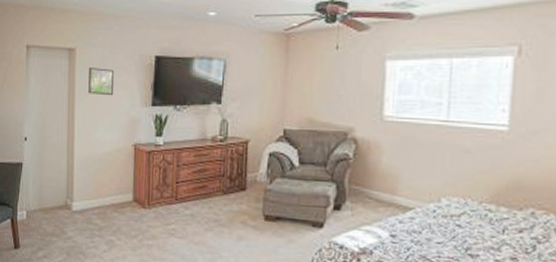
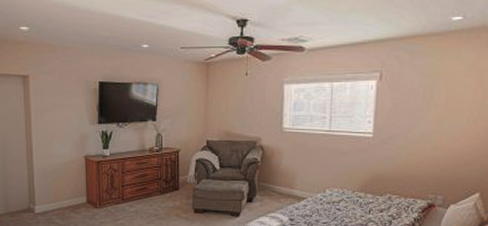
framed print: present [88,68,115,96] -> none [42,92,65,116]

